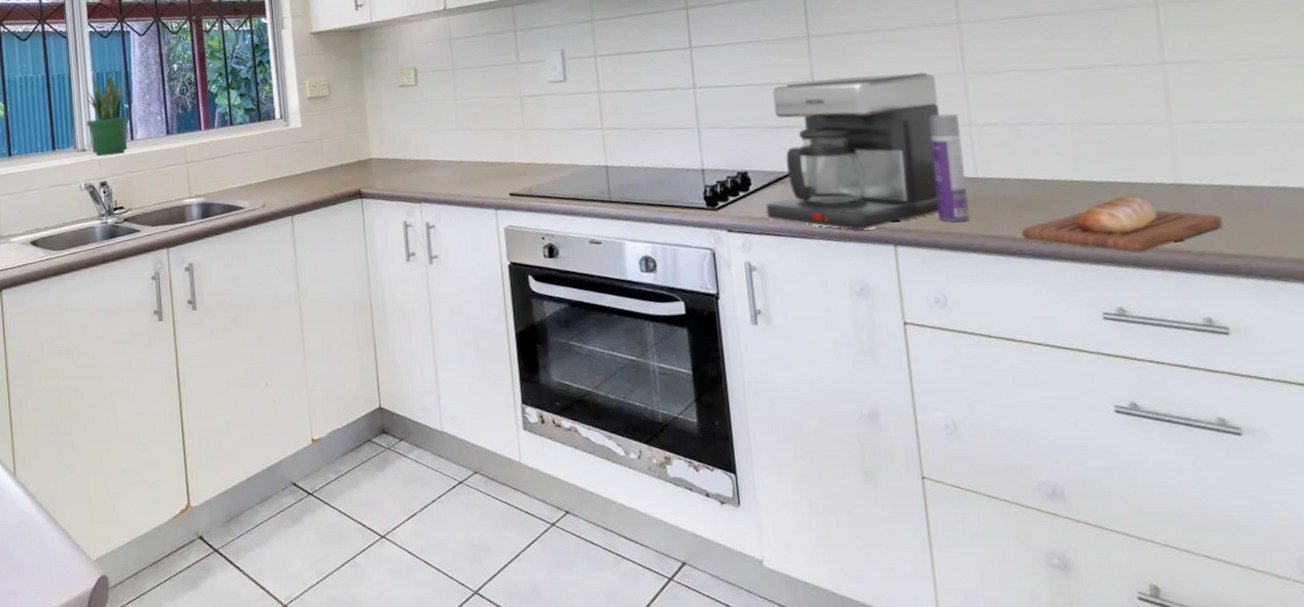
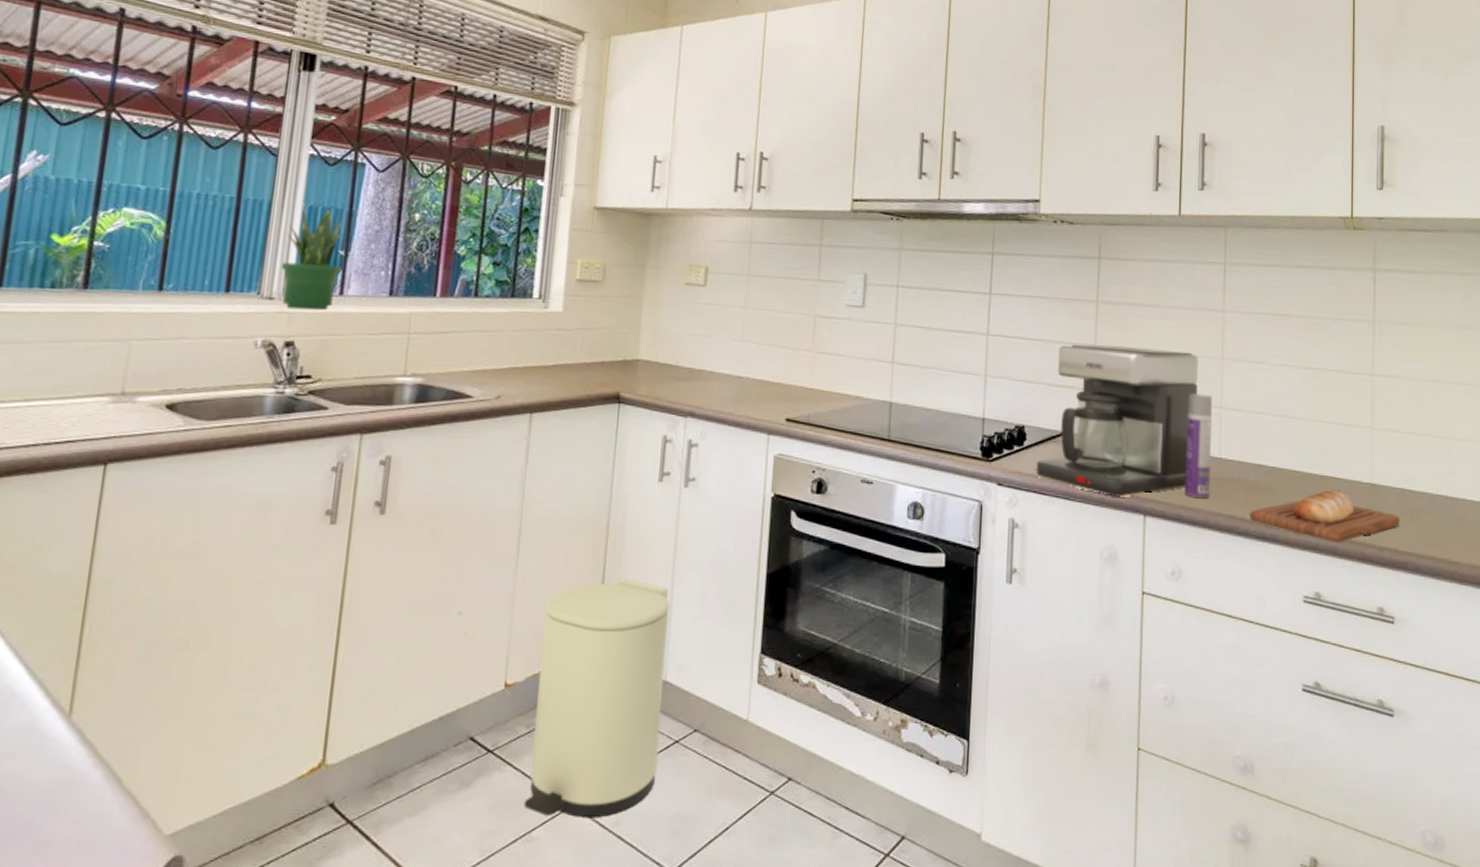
pedal bin: none [332,346,448,546] -> present [523,578,670,817]

